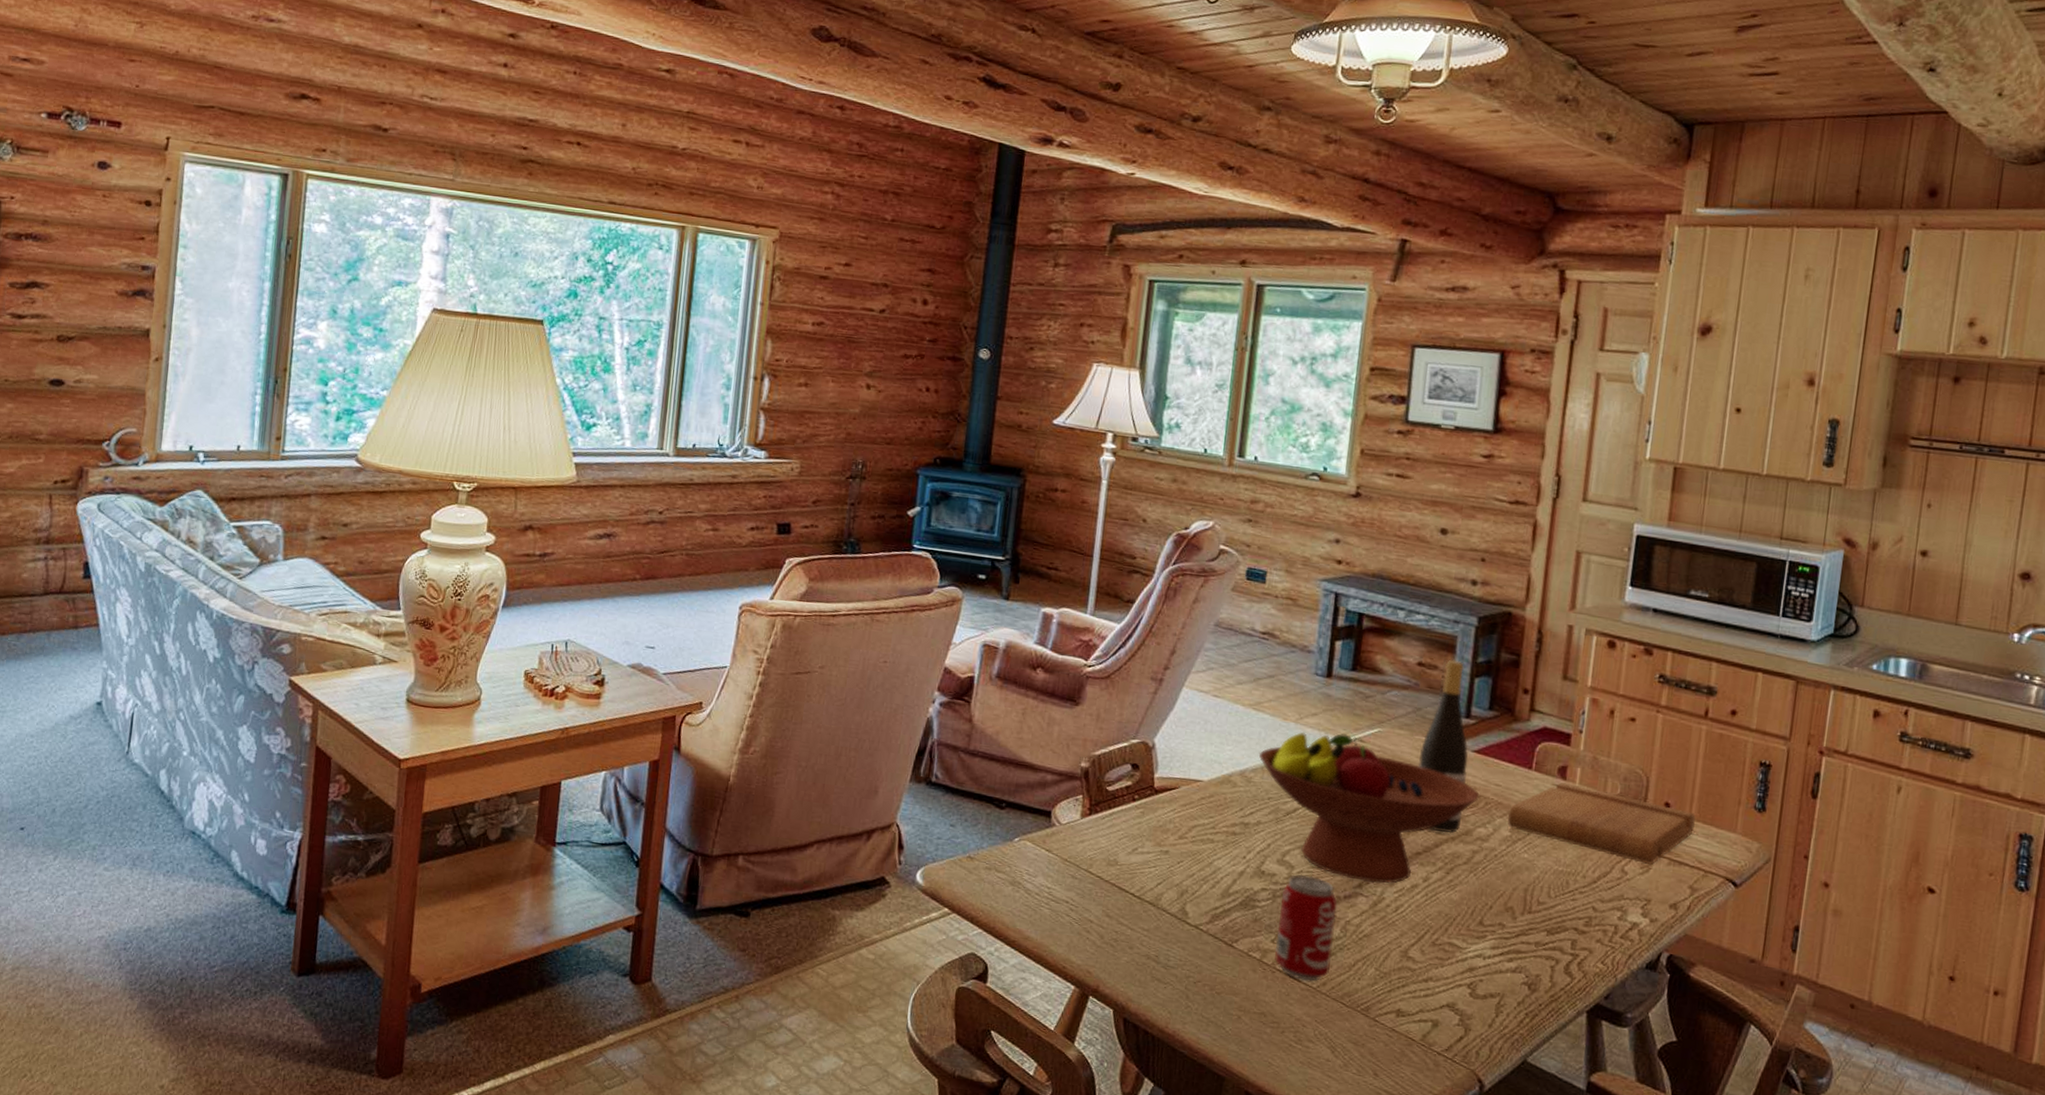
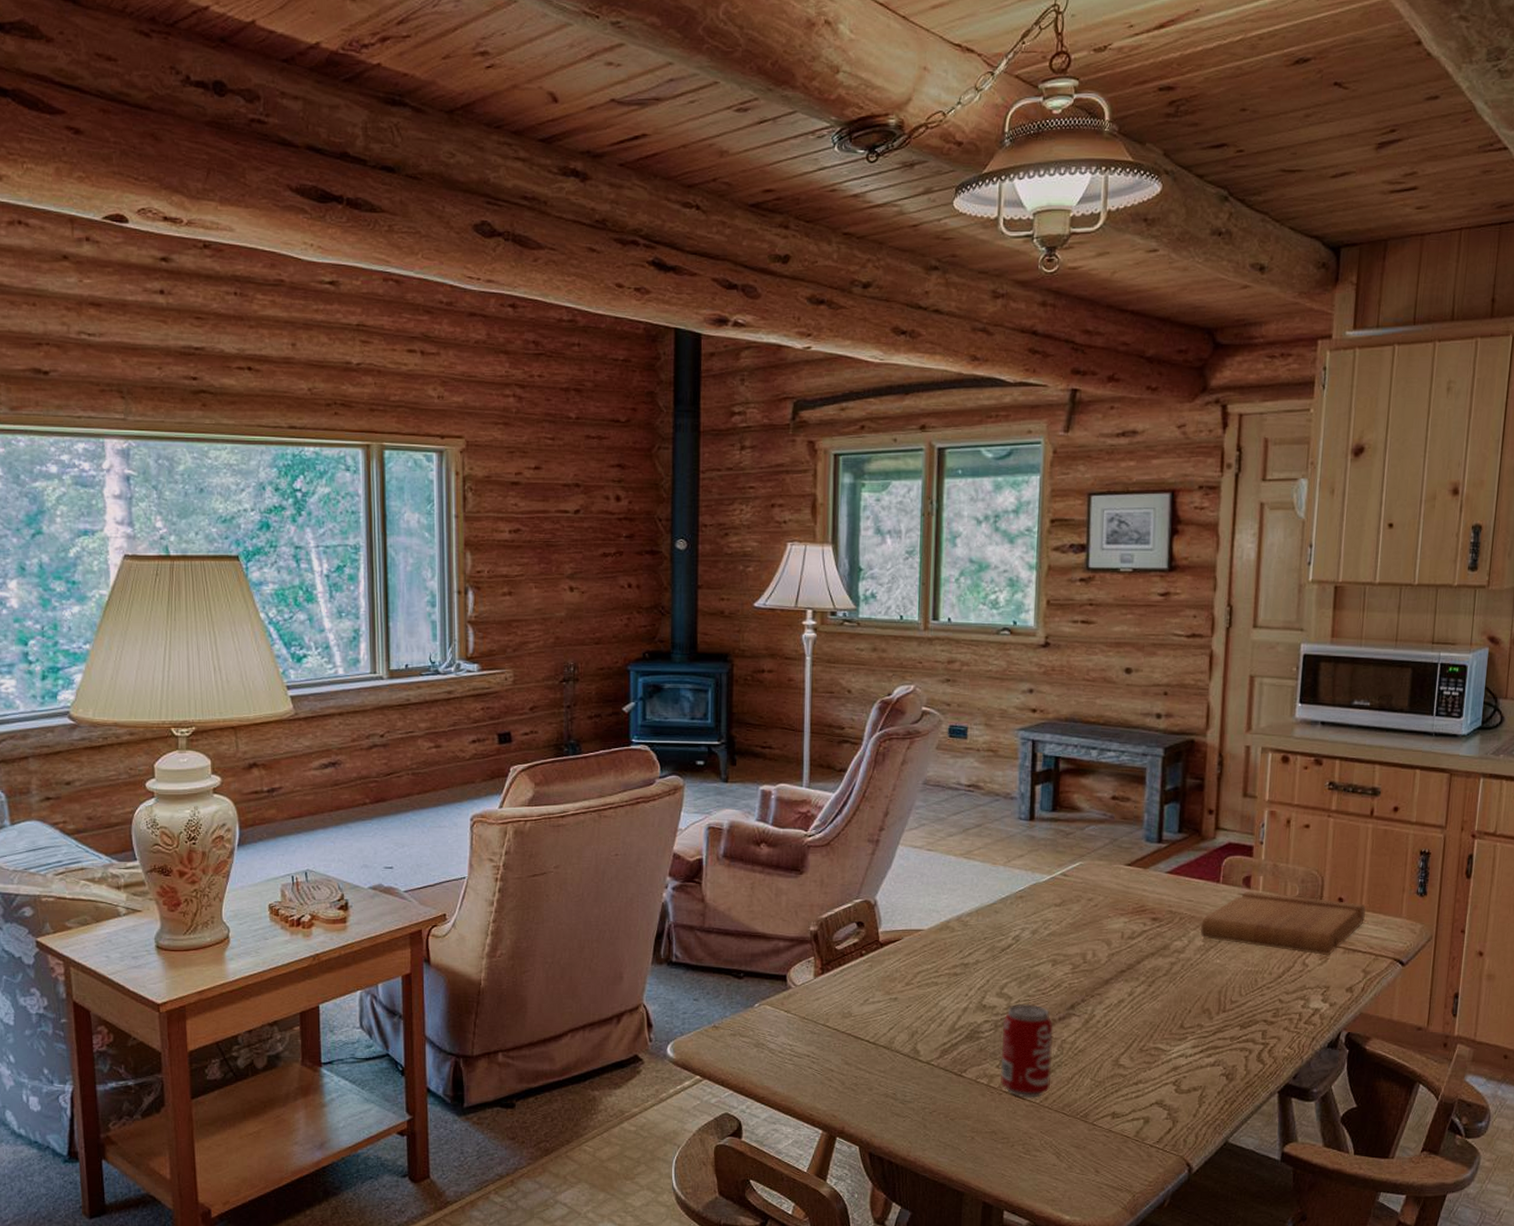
fruit bowl: present [1259,731,1480,884] -> none [972,871,1174,1002]
wine bottle: present [1418,659,1468,834] -> none [1117,790,1162,950]

